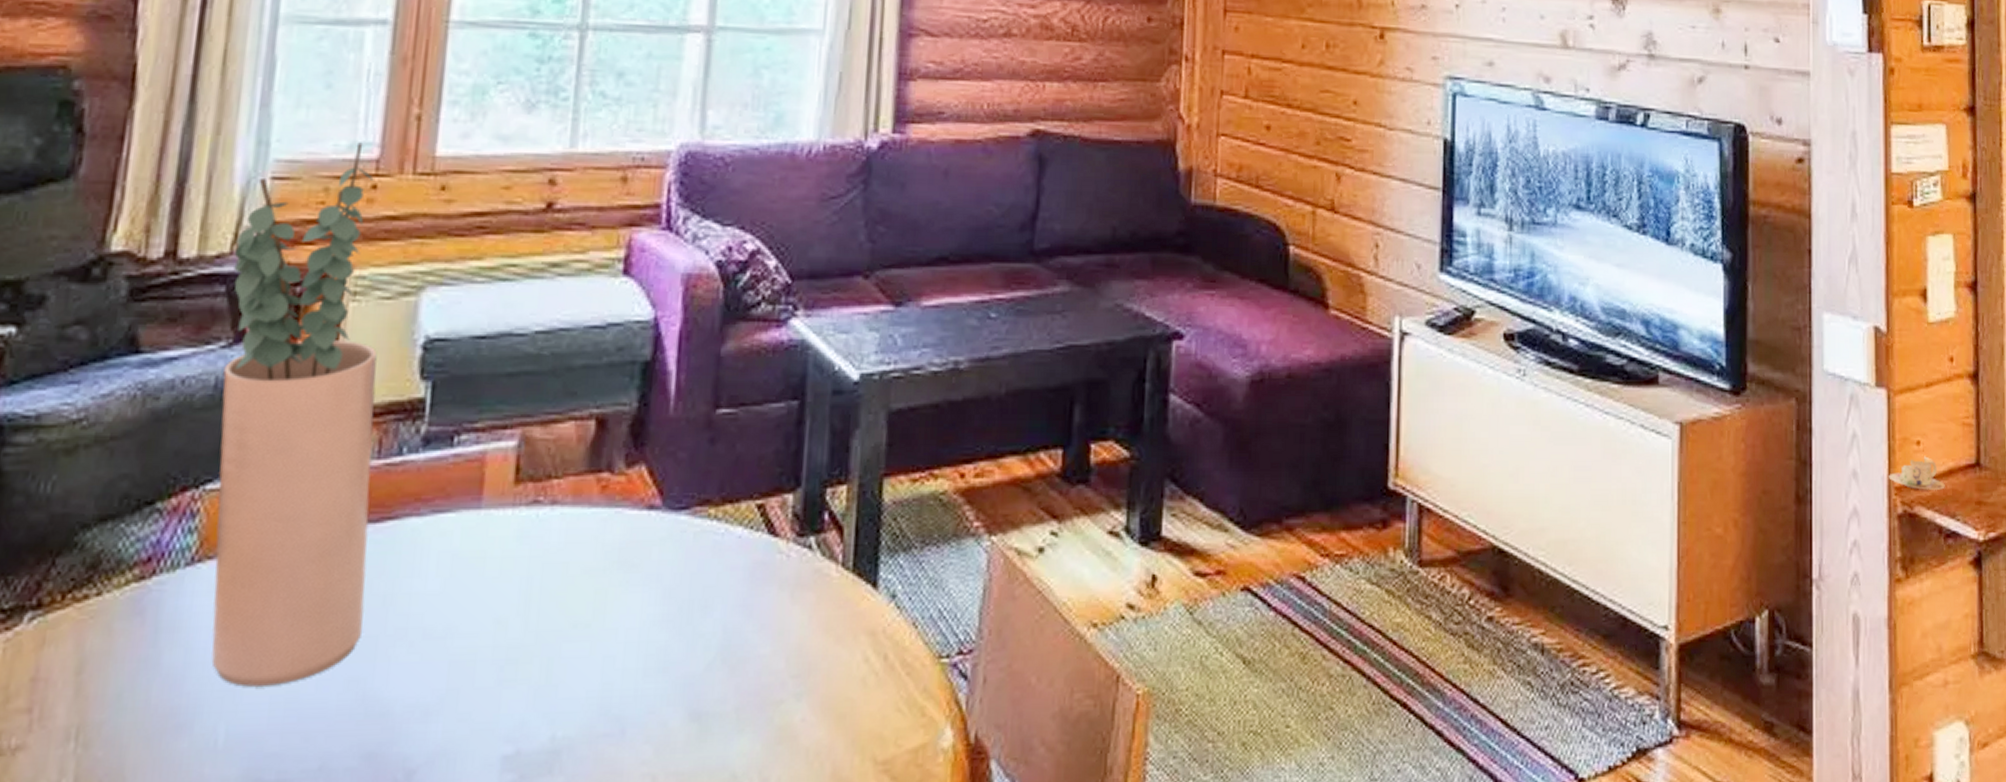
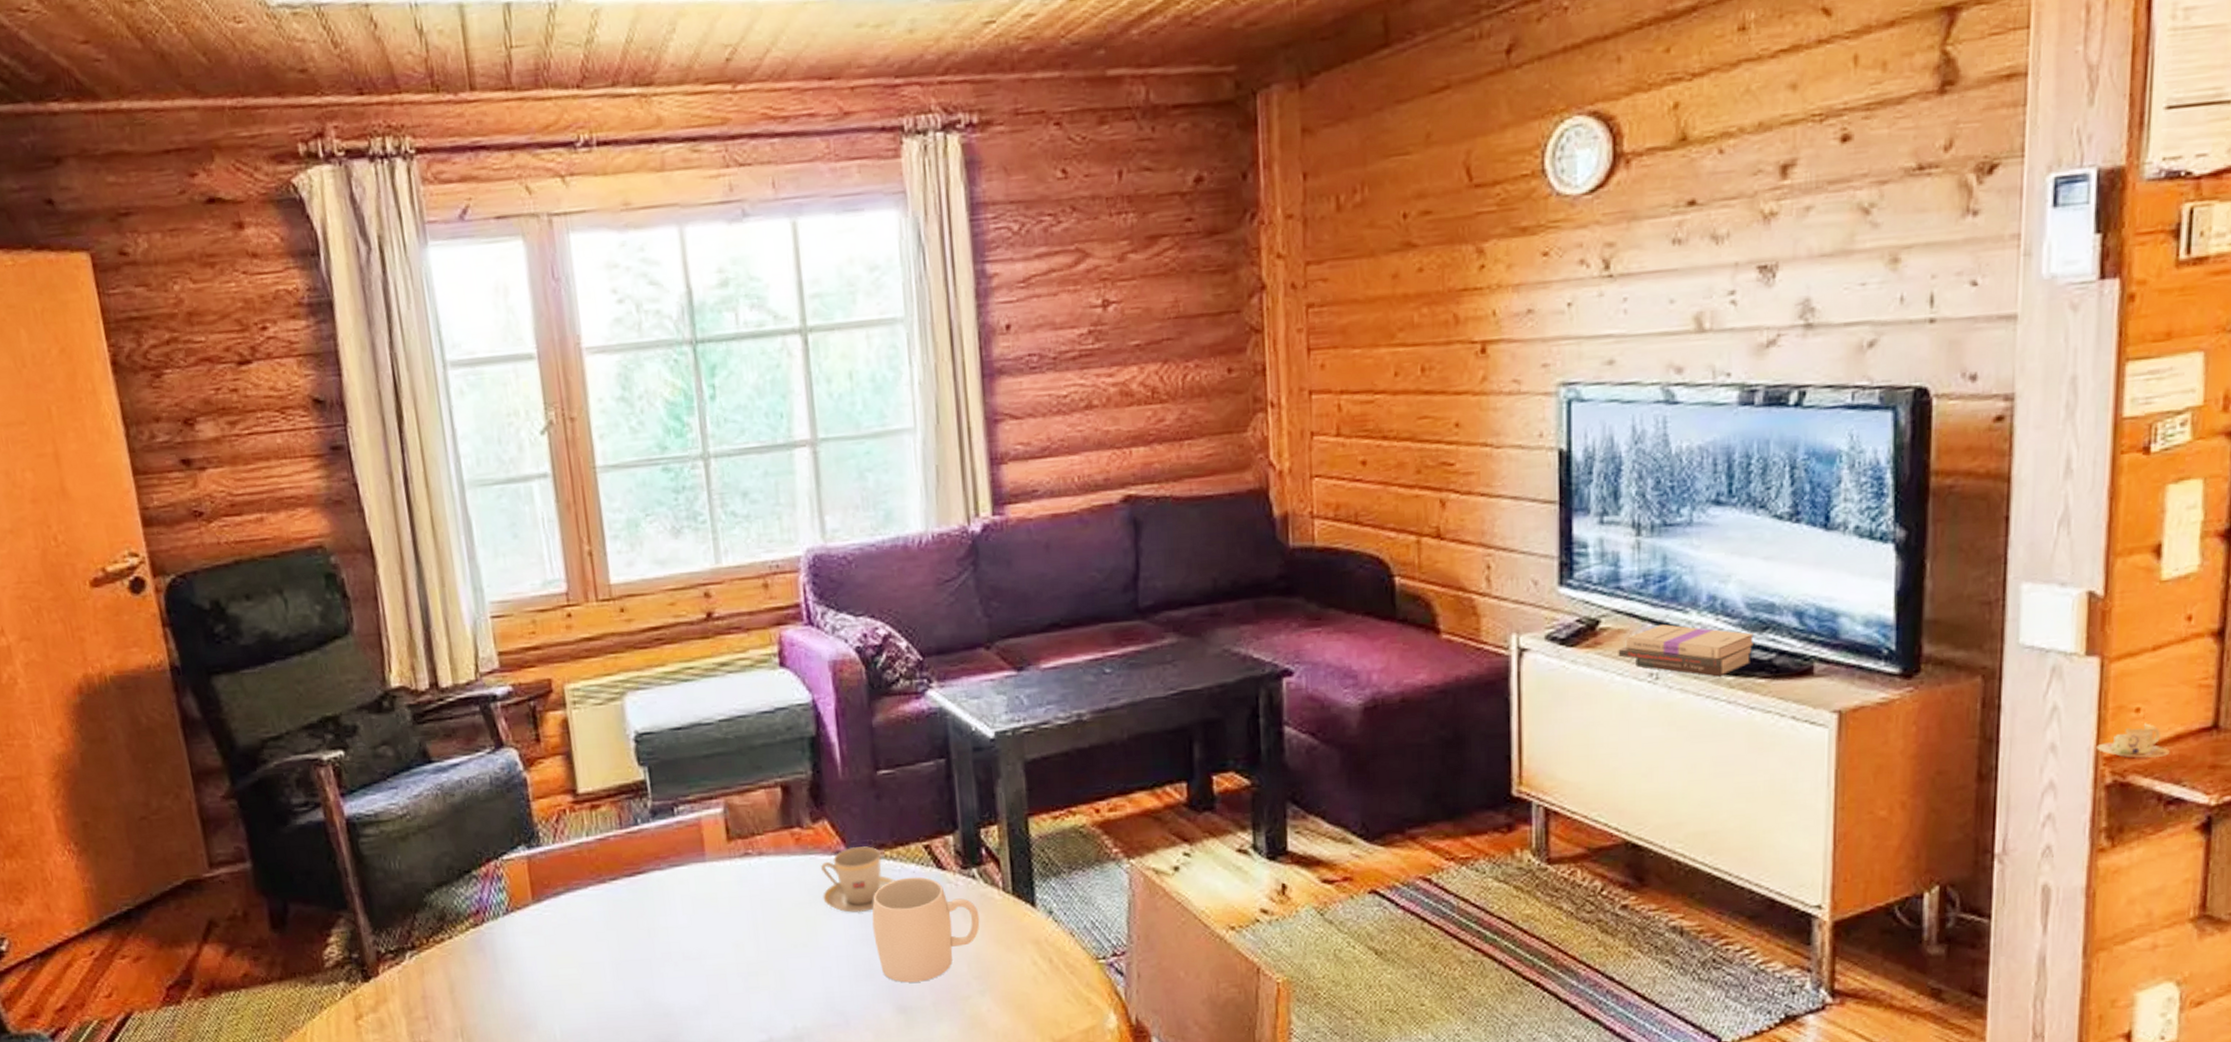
vase: present [211,142,377,687] -> none [478,580,638,998]
teacup: none [622,501,716,585] -> present [821,846,895,913]
mug: none [676,543,810,680] -> present [872,877,980,983]
books: none [1490,321,1608,378] -> present [1618,624,1753,677]

